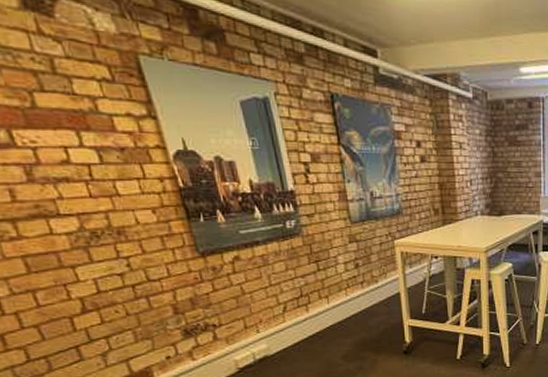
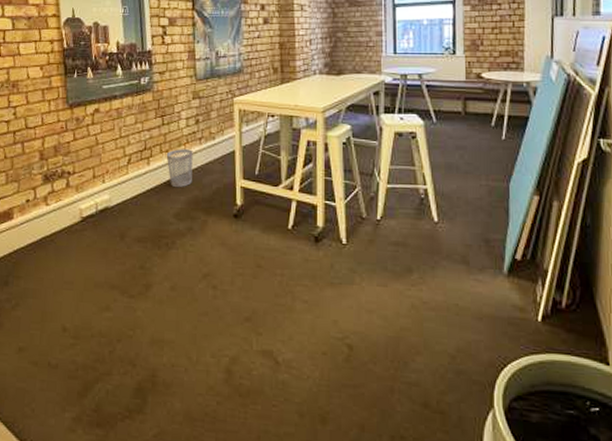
wastebasket: none [326,294,358,332] -> present [166,149,193,188]

